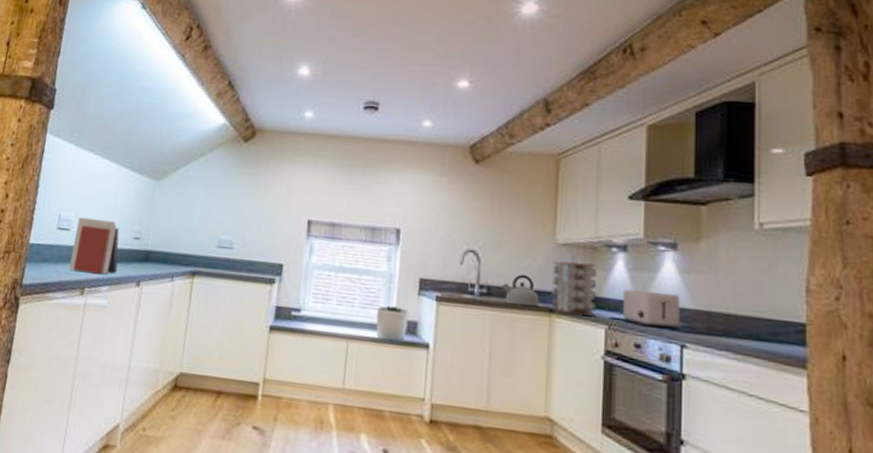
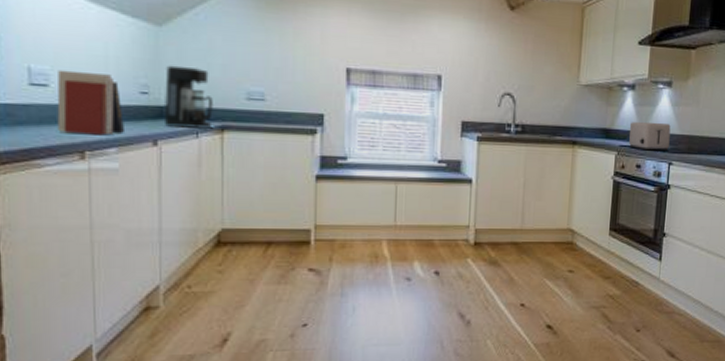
coffee maker: none [147,214,190,273] -> present [163,65,214,129]
planter: present [376,306,409,341] -> none [423,148,453,178]
kettle: present [502,274,541,306] -> none [534,113,566,141]
spice rack: present [551,254,597,317] -> none [574,94,611,146]

